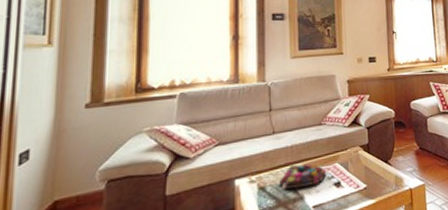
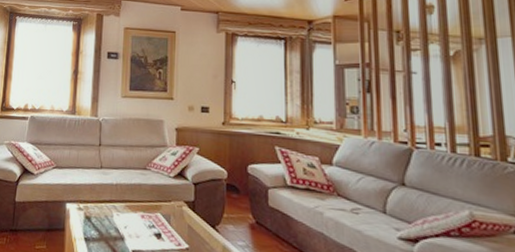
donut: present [278,164,327,190] -> none [102,202,149,230]

